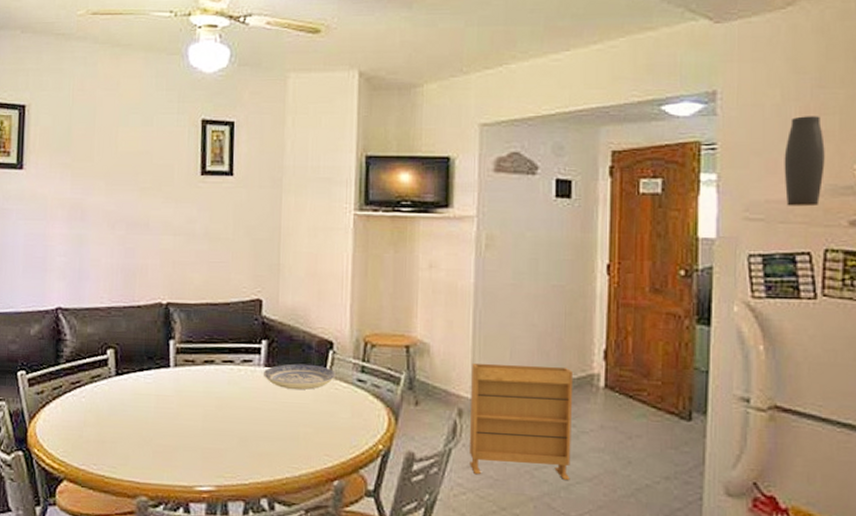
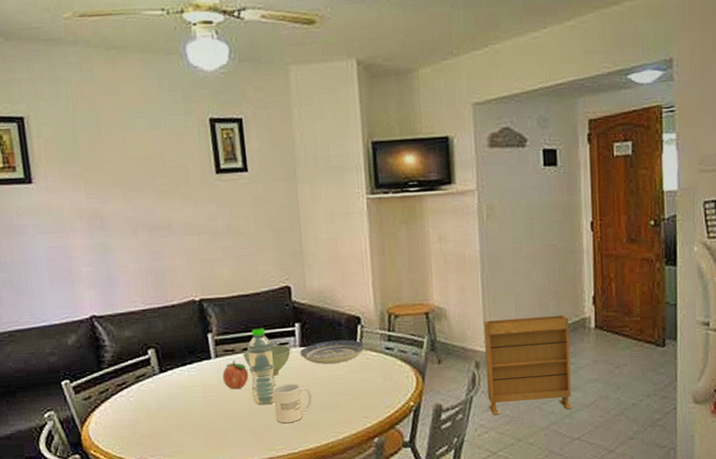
fruit: none [178,372,207,404] -> present [222,360,249,390]
bowl: none [203,361,255,395] -> present [243,344,291,376]
water bottle: none [207,340,236,426] -> present [247,327,277,406]
mug: none [228,405,272,450] -> present [272,383,313,424]

